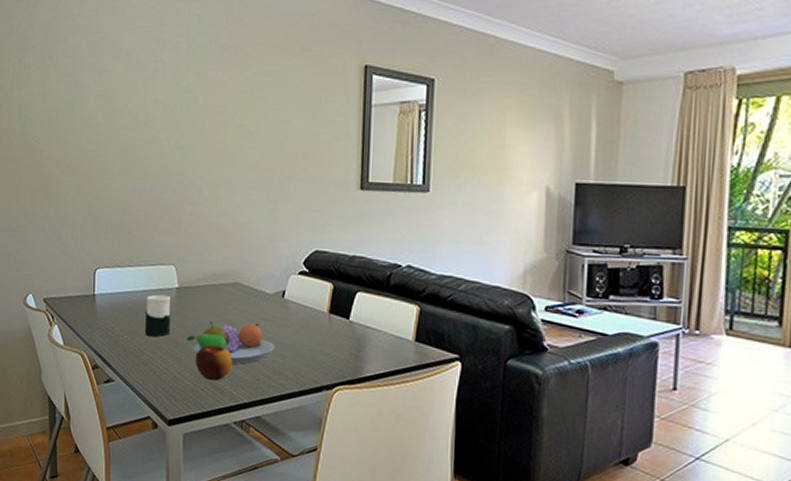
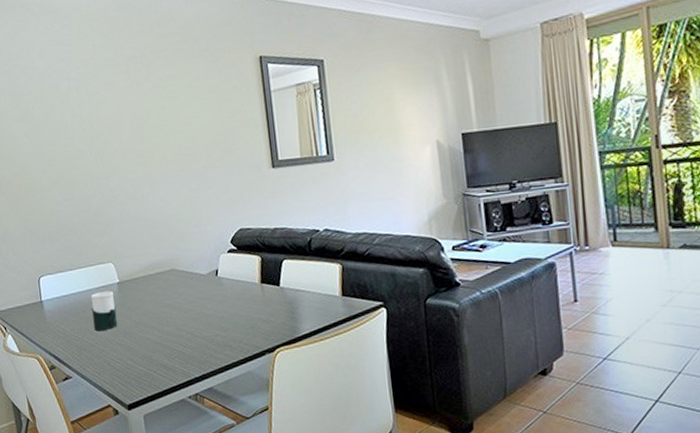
fruit bowl: present [187,320,274,365] -> none [134,303,216,344]
apple: present [195,345,233,381] -> none [144,329,180,362]

